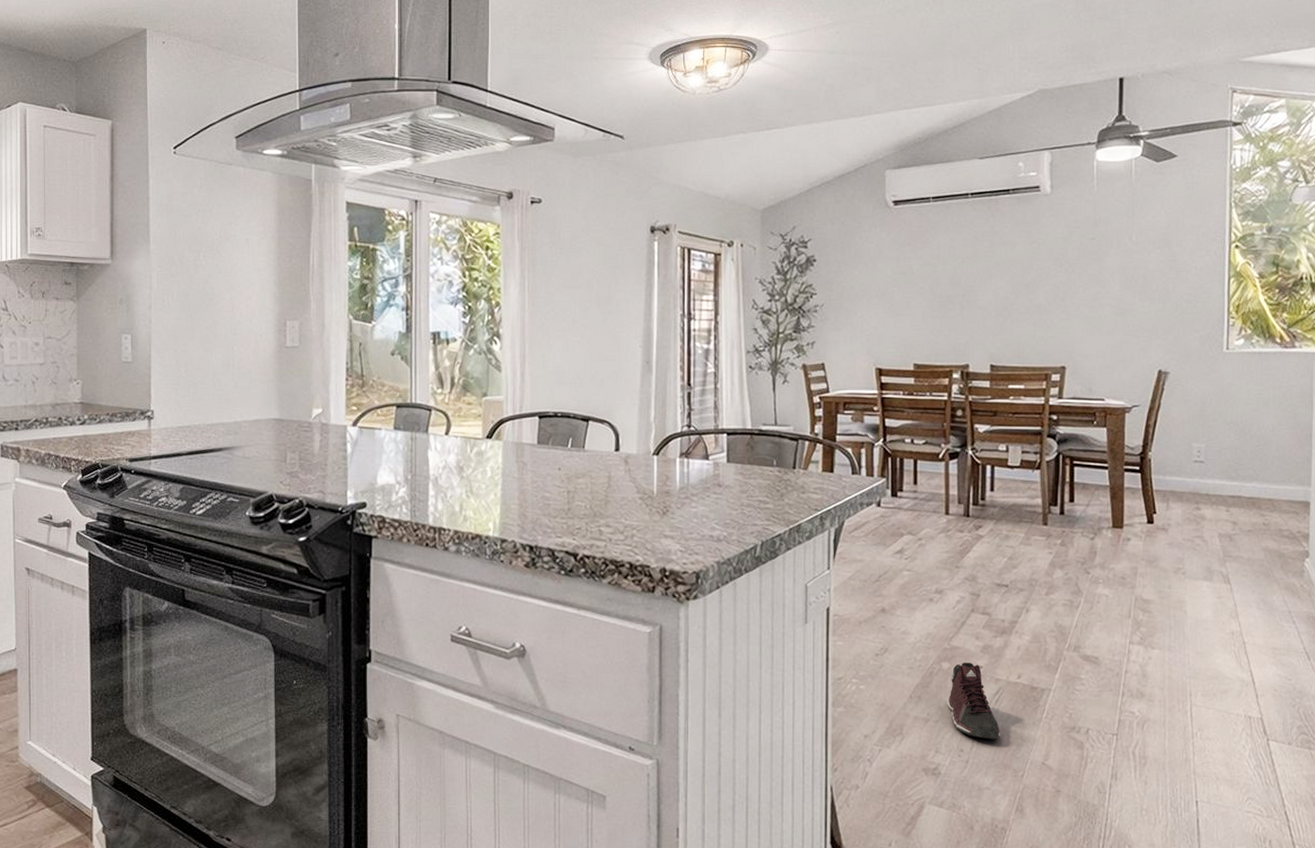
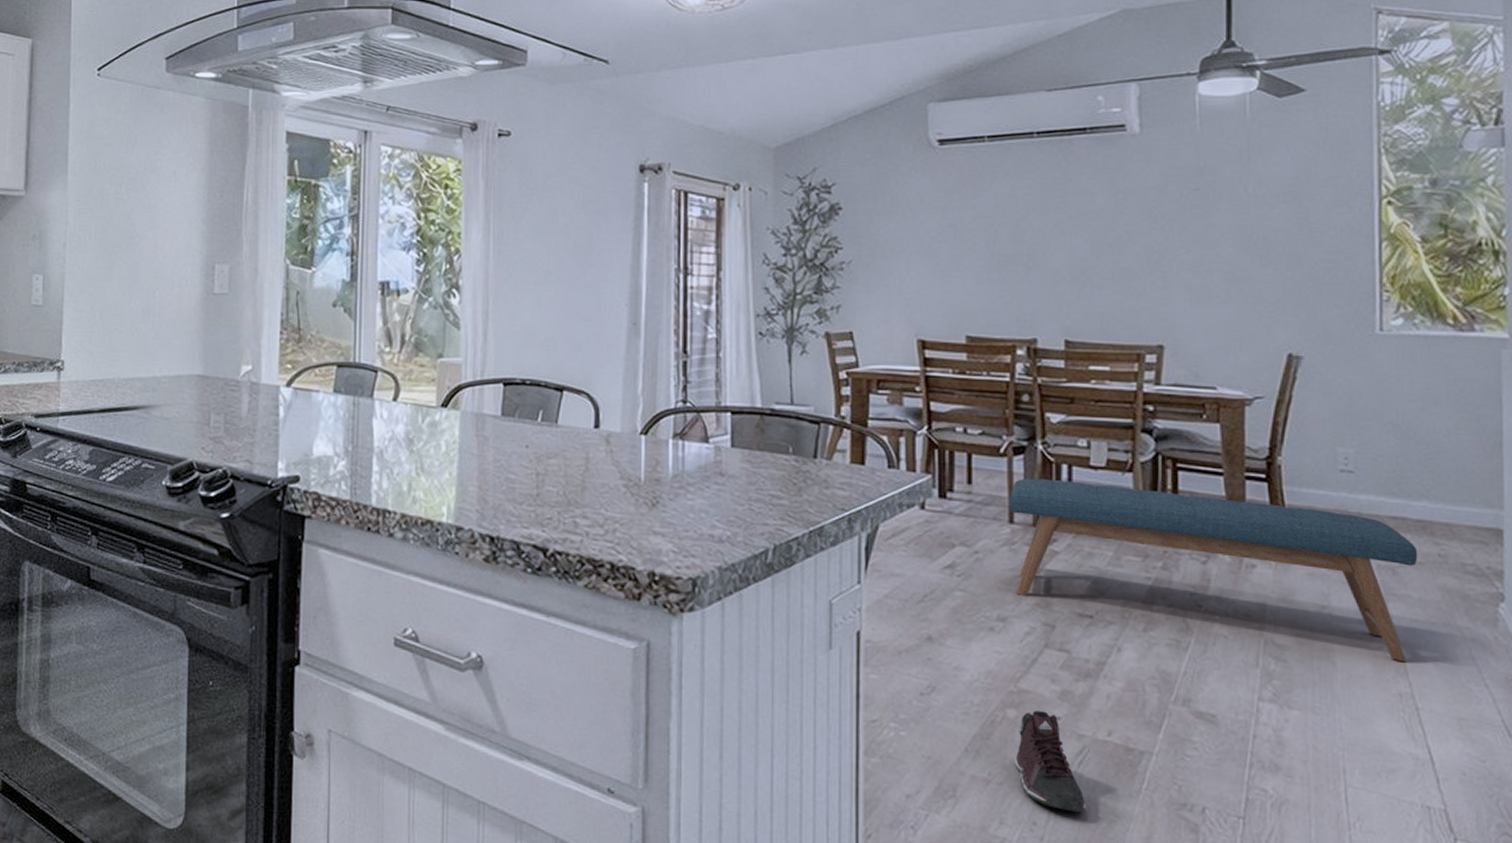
bench: none [946,477,1249,607] -> present [1009,478,1418,661]

